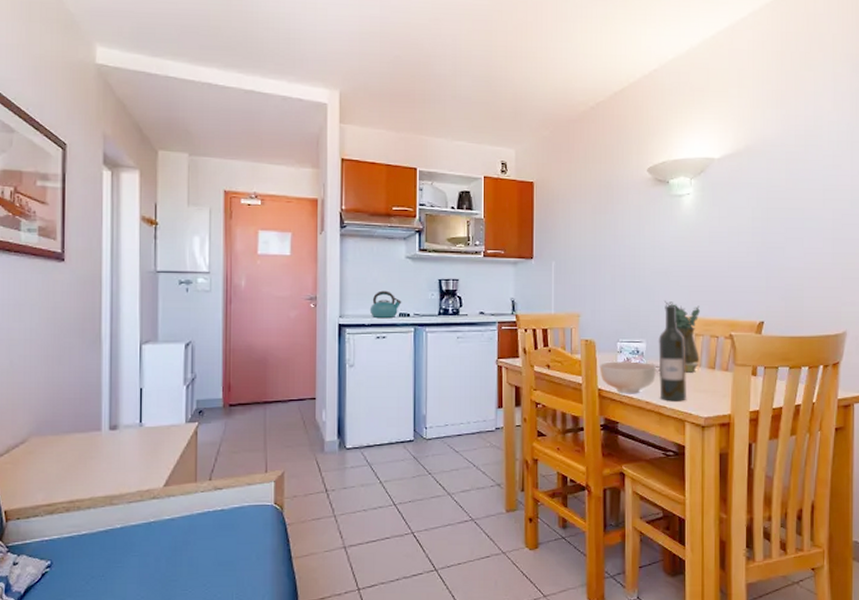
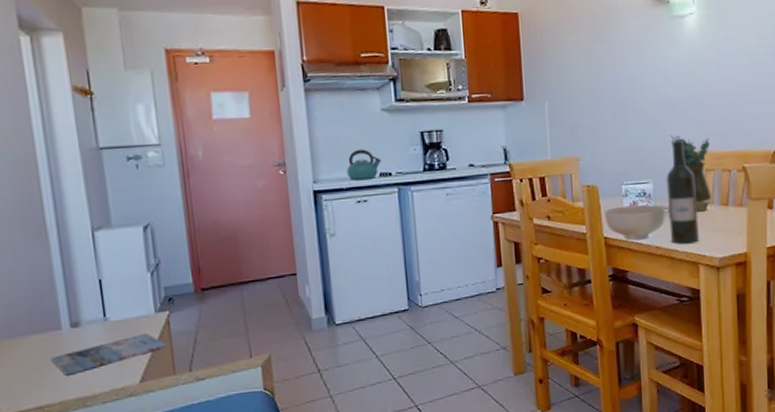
magazine: none [88,441,193,474] -> present [51,333,168,376]

